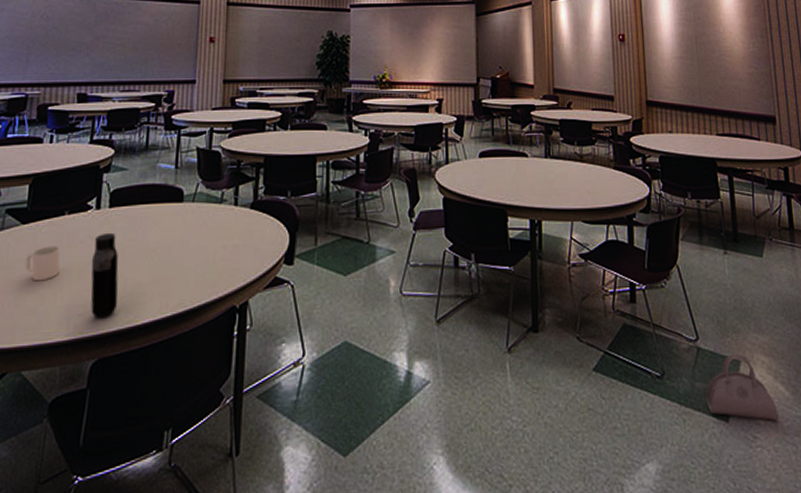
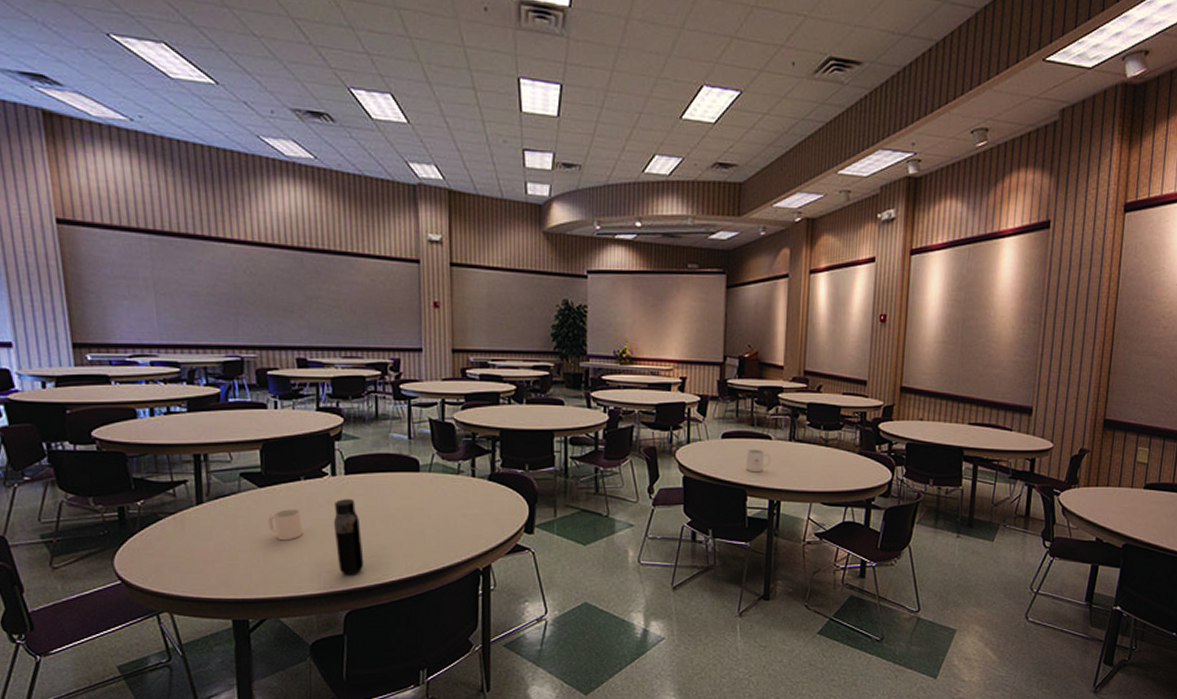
mug: none [504,167,528,192] -> present [746,448,771,473]
handbag: present [705,353,779,420] -> none [918,624,983,678]

